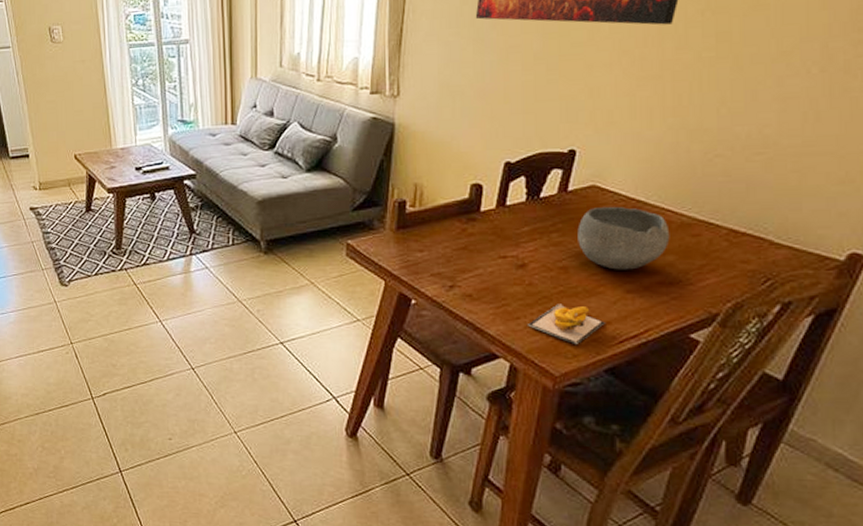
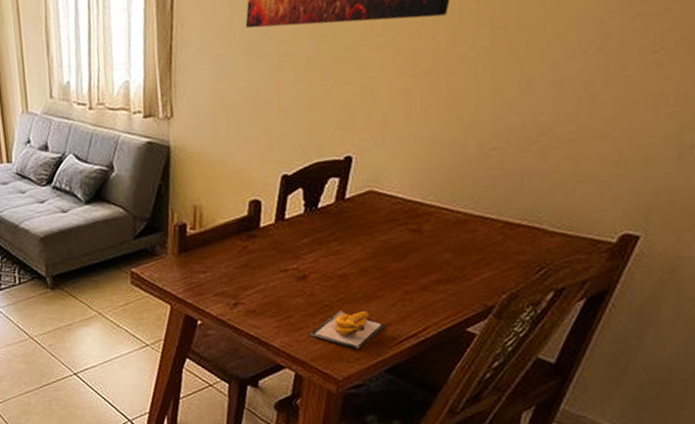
bowl: present [577,206,670,270] -> none [356,209,447,273]

